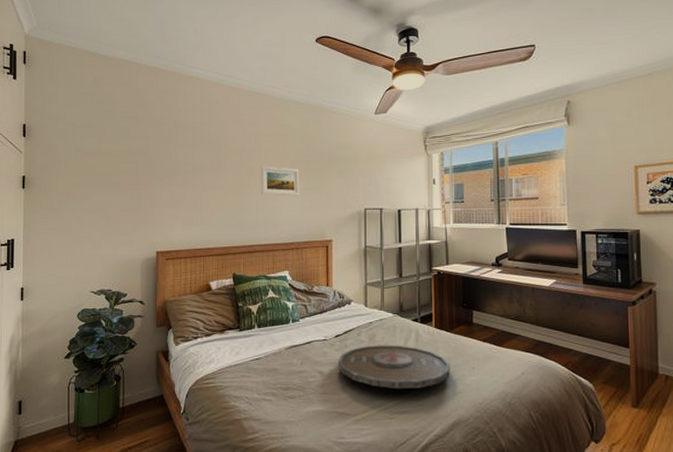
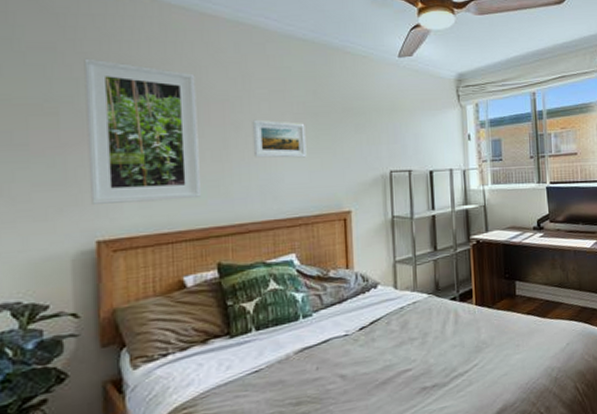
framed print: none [153,122,223,225] -> present [84,58,201,204]
serving tray: present [337,345,450,390] -> none [363,330,494,384]

